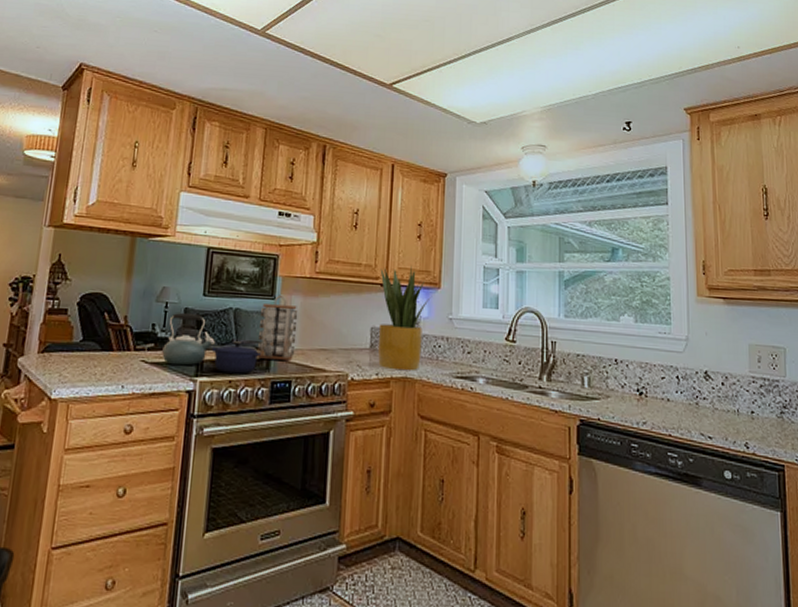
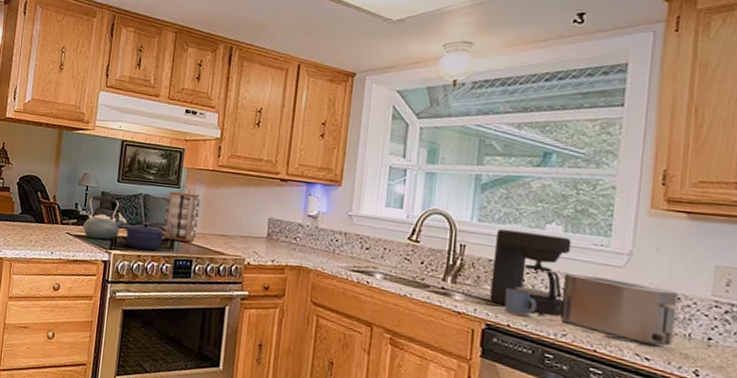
planter: present [377,265,431,371] -> none [274,162,331,262]
coffee maker: none [580,324,642,406] -> present [489,229,572,317]
mug: none [594,382,620,409] -> present [504,288,537,317]
toaster: none [639,361,727,425] -> present [559,273,678,346]

